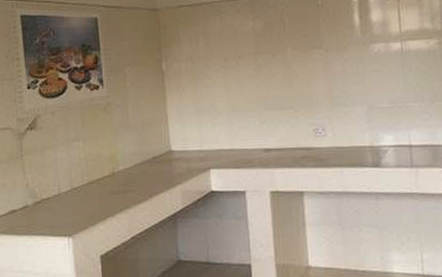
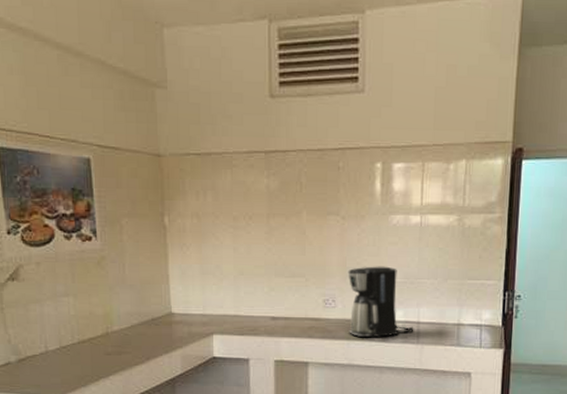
coffee maker: none [335,93,407,165] -> present [348,266,414,338]

